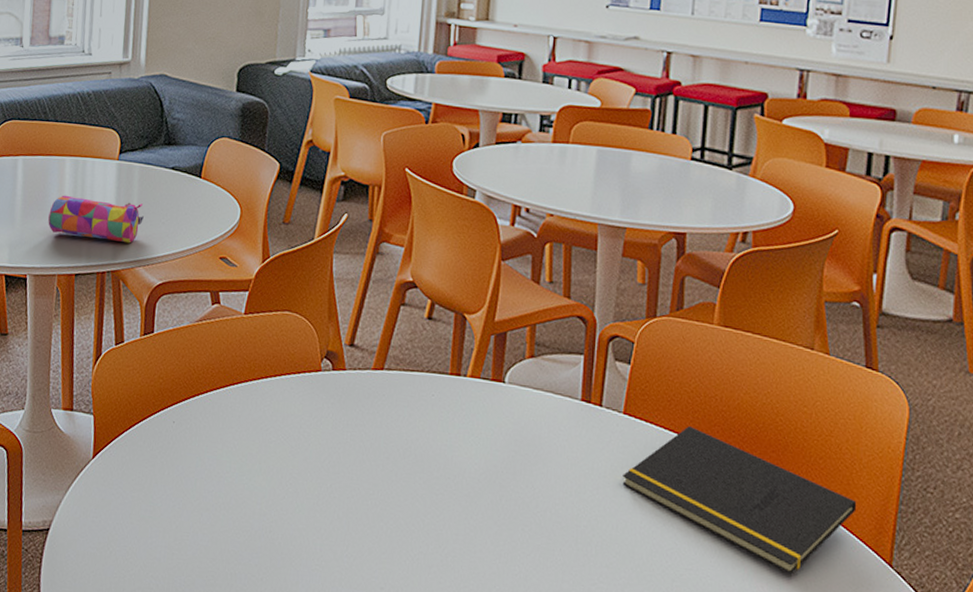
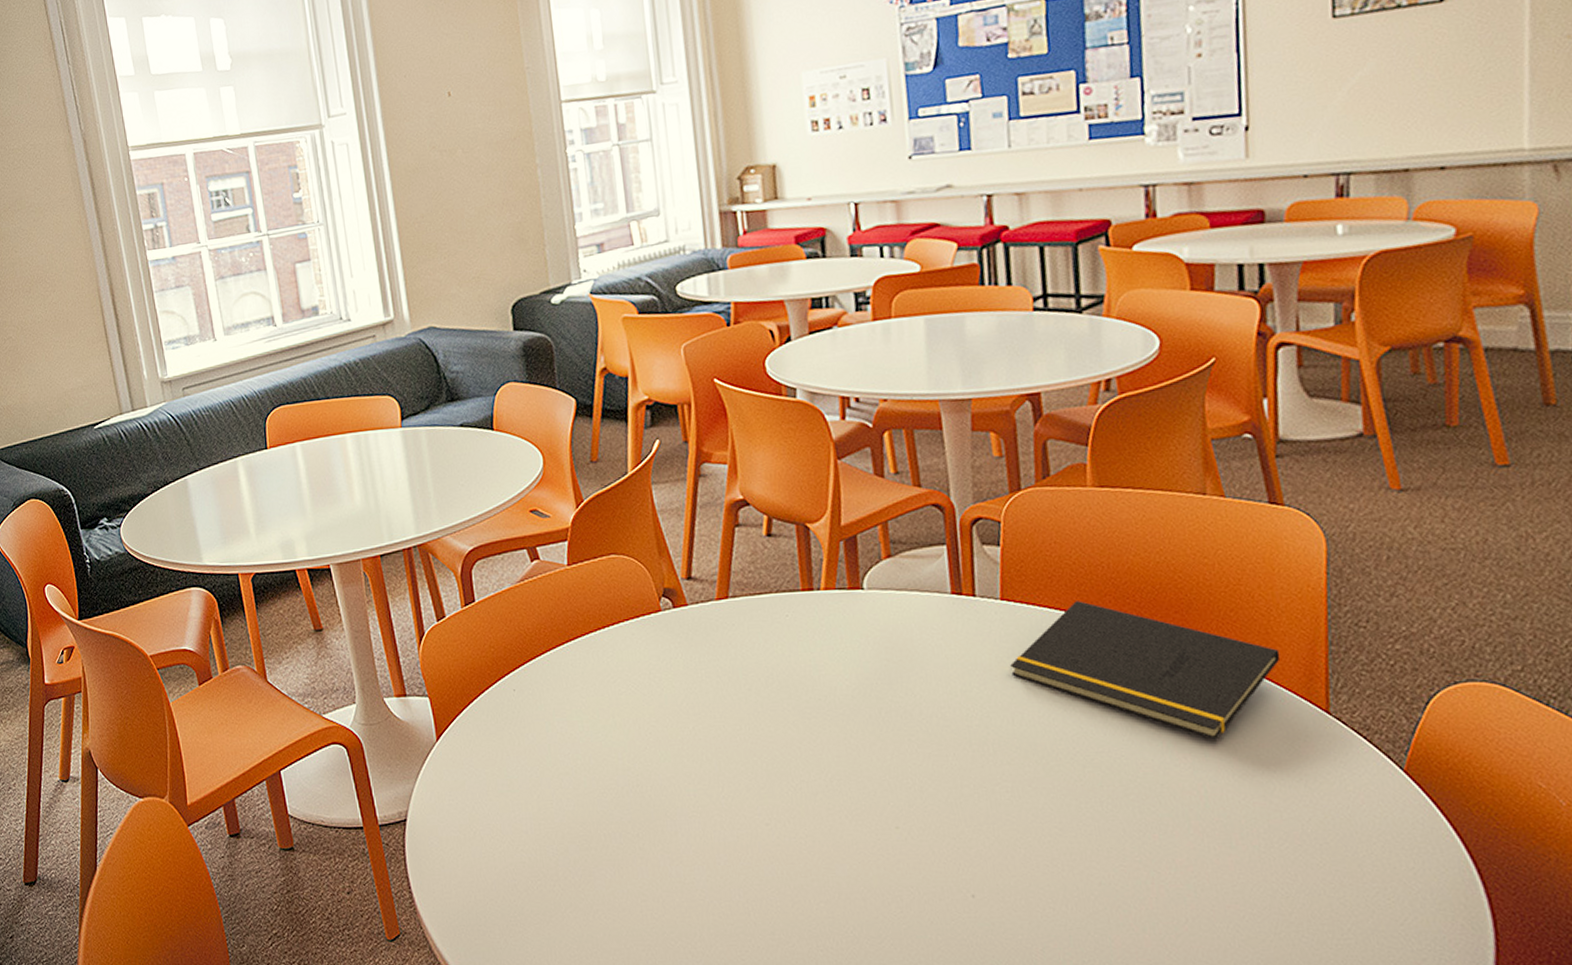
pencil case: present [48,195,144,244] -> none [339,468,441,516]

